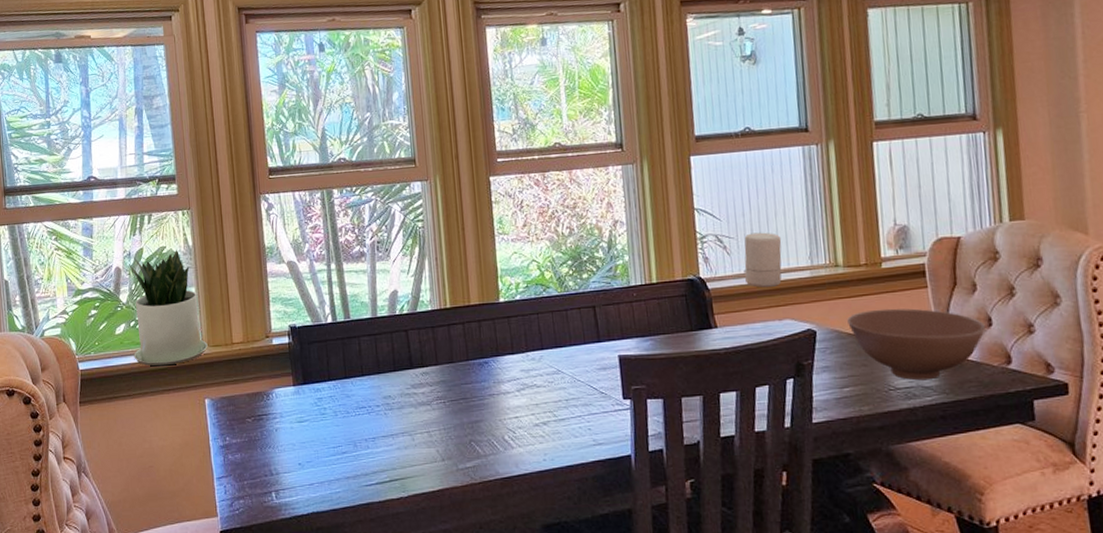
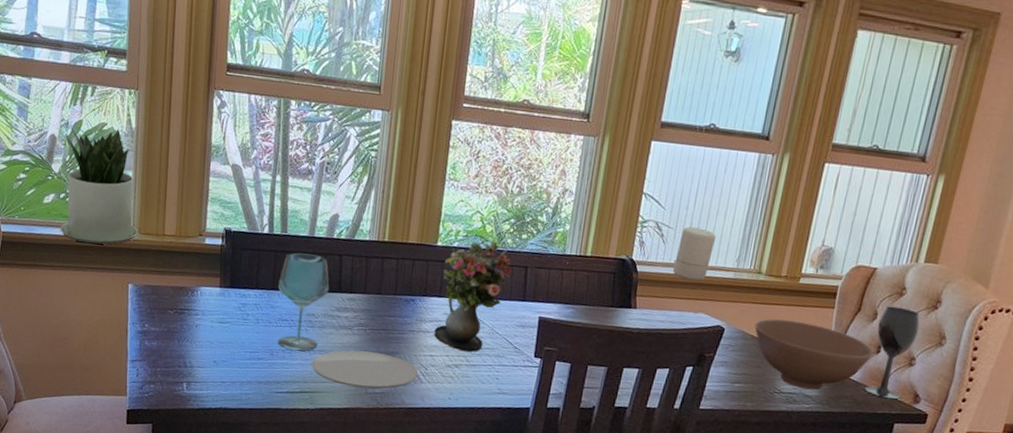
wine glass: none [349,334,401,438] -> present [277,252,330,351]
plate: none [397,424,508,466] -> present [312,350,419,389]
bouquet: none [511,285,580,406] -> present [433,240,512,352]
wine glass: none [979,272,1031,375] -> present [864,306,920,400]

